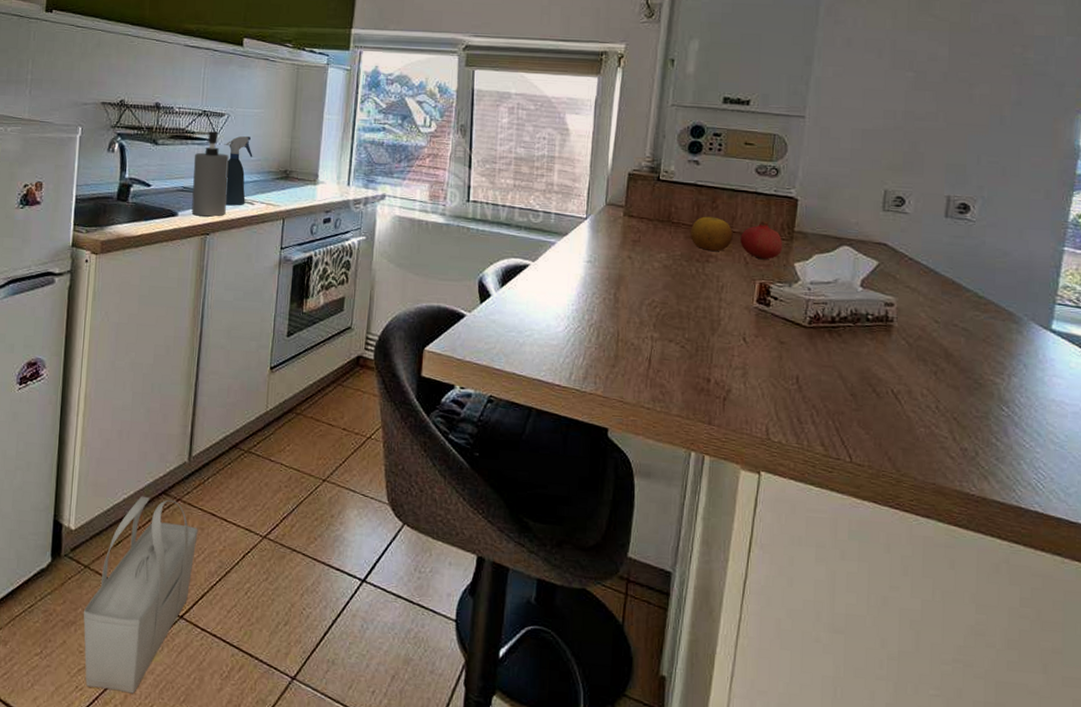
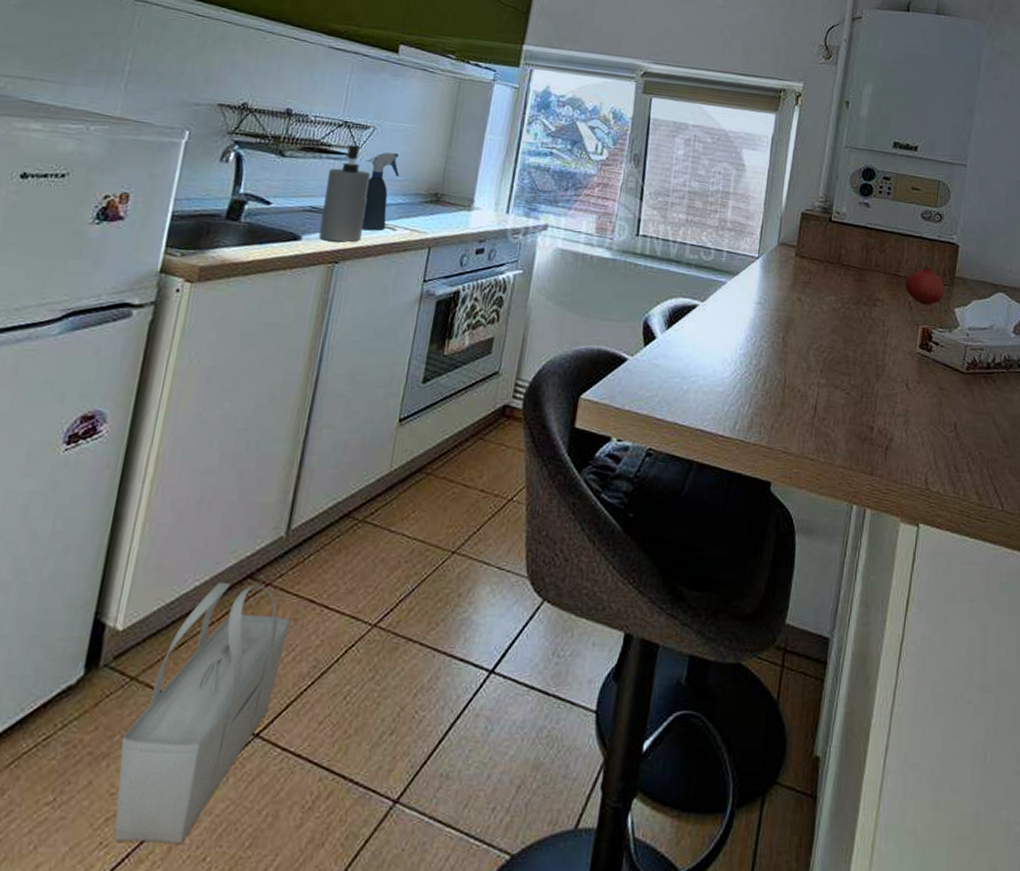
fruit: present [690,216,733,252] -> none [859,259,899,296]

